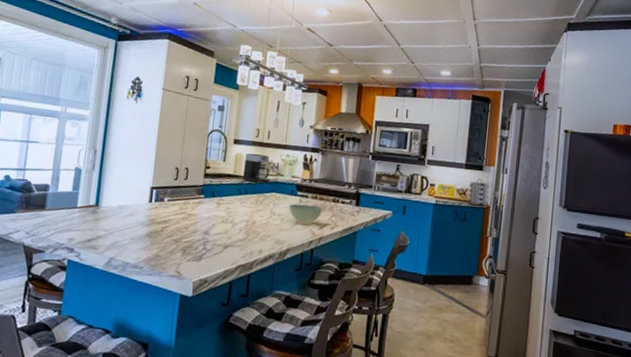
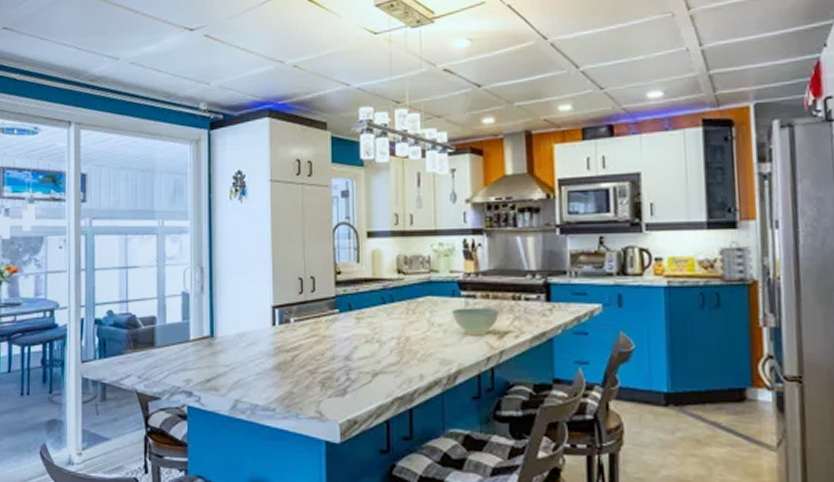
coffee maker: present [242,153,271,184] -> none [384,246,423,285]

